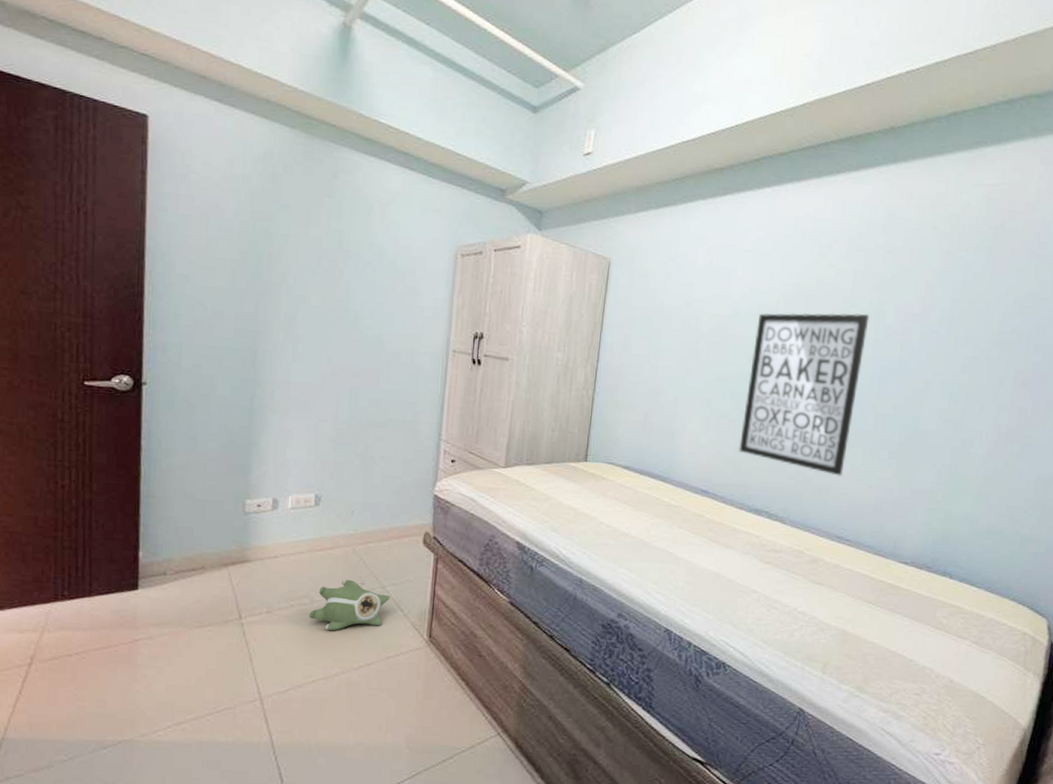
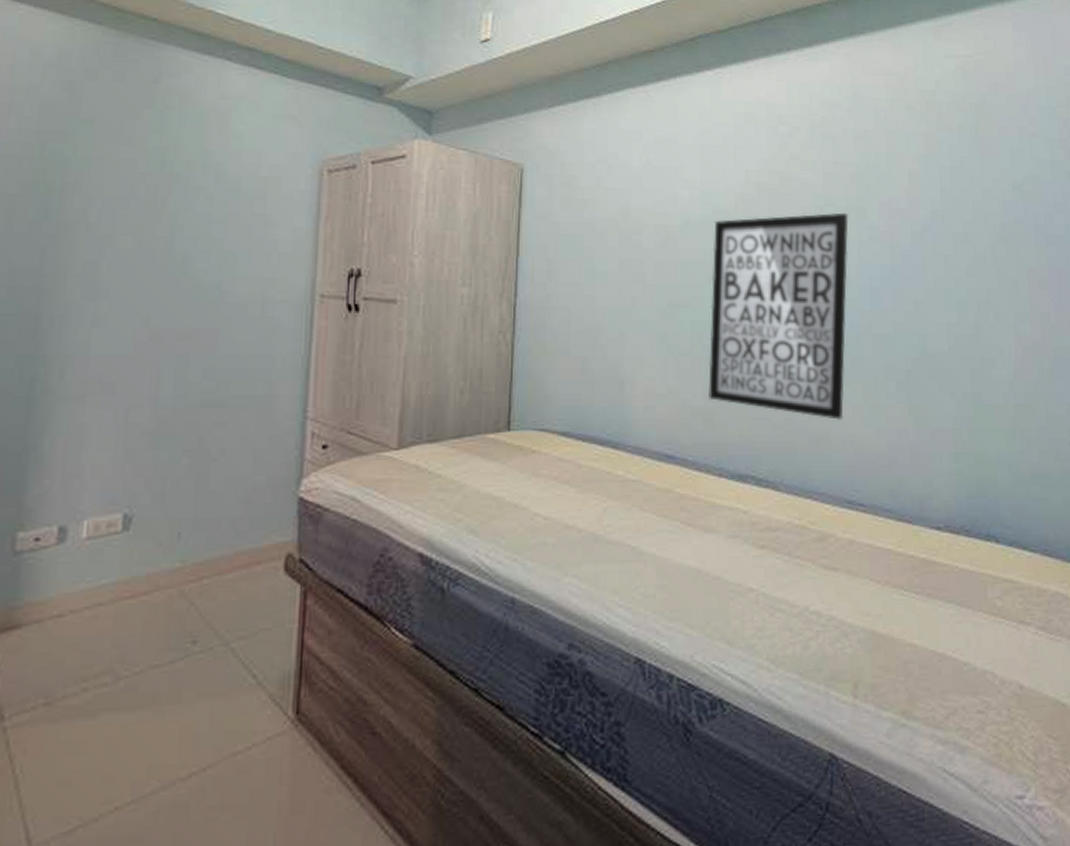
plush toy: present [309,579,390,631] -> none [111,637,237,723]

